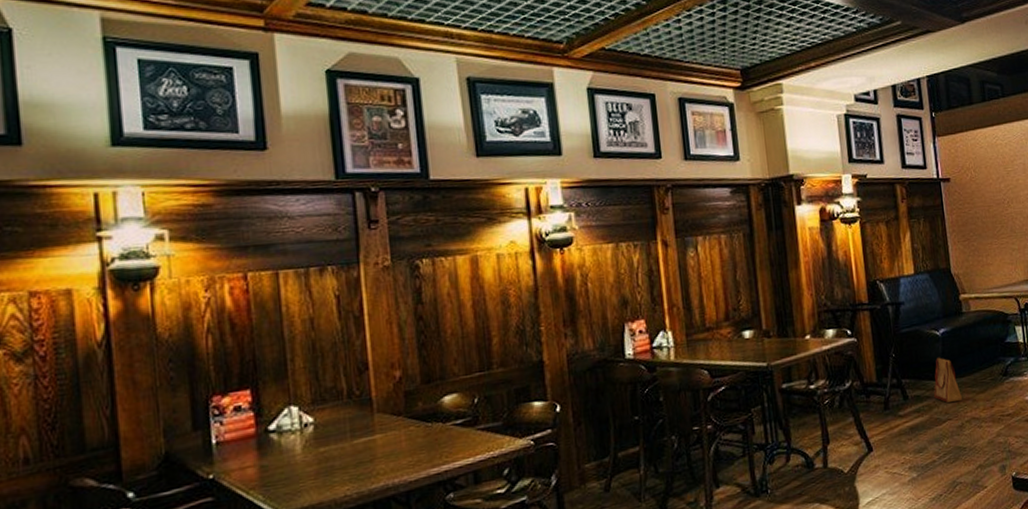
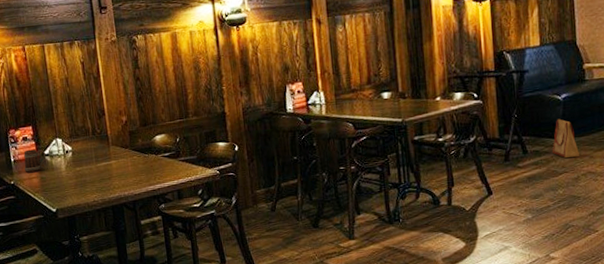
beer mug: none [233,423,270,461] -> present [23,149,46,173]

